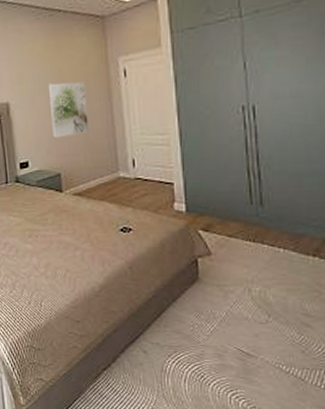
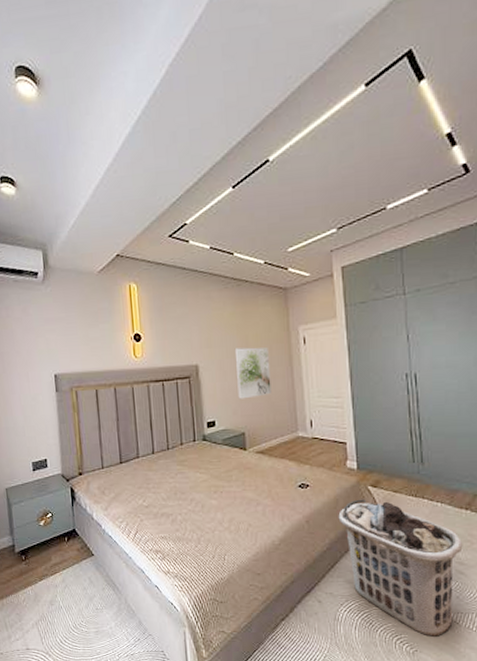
clothes hamper: none [165,244,310,393] -> present [338,499,463,637]

